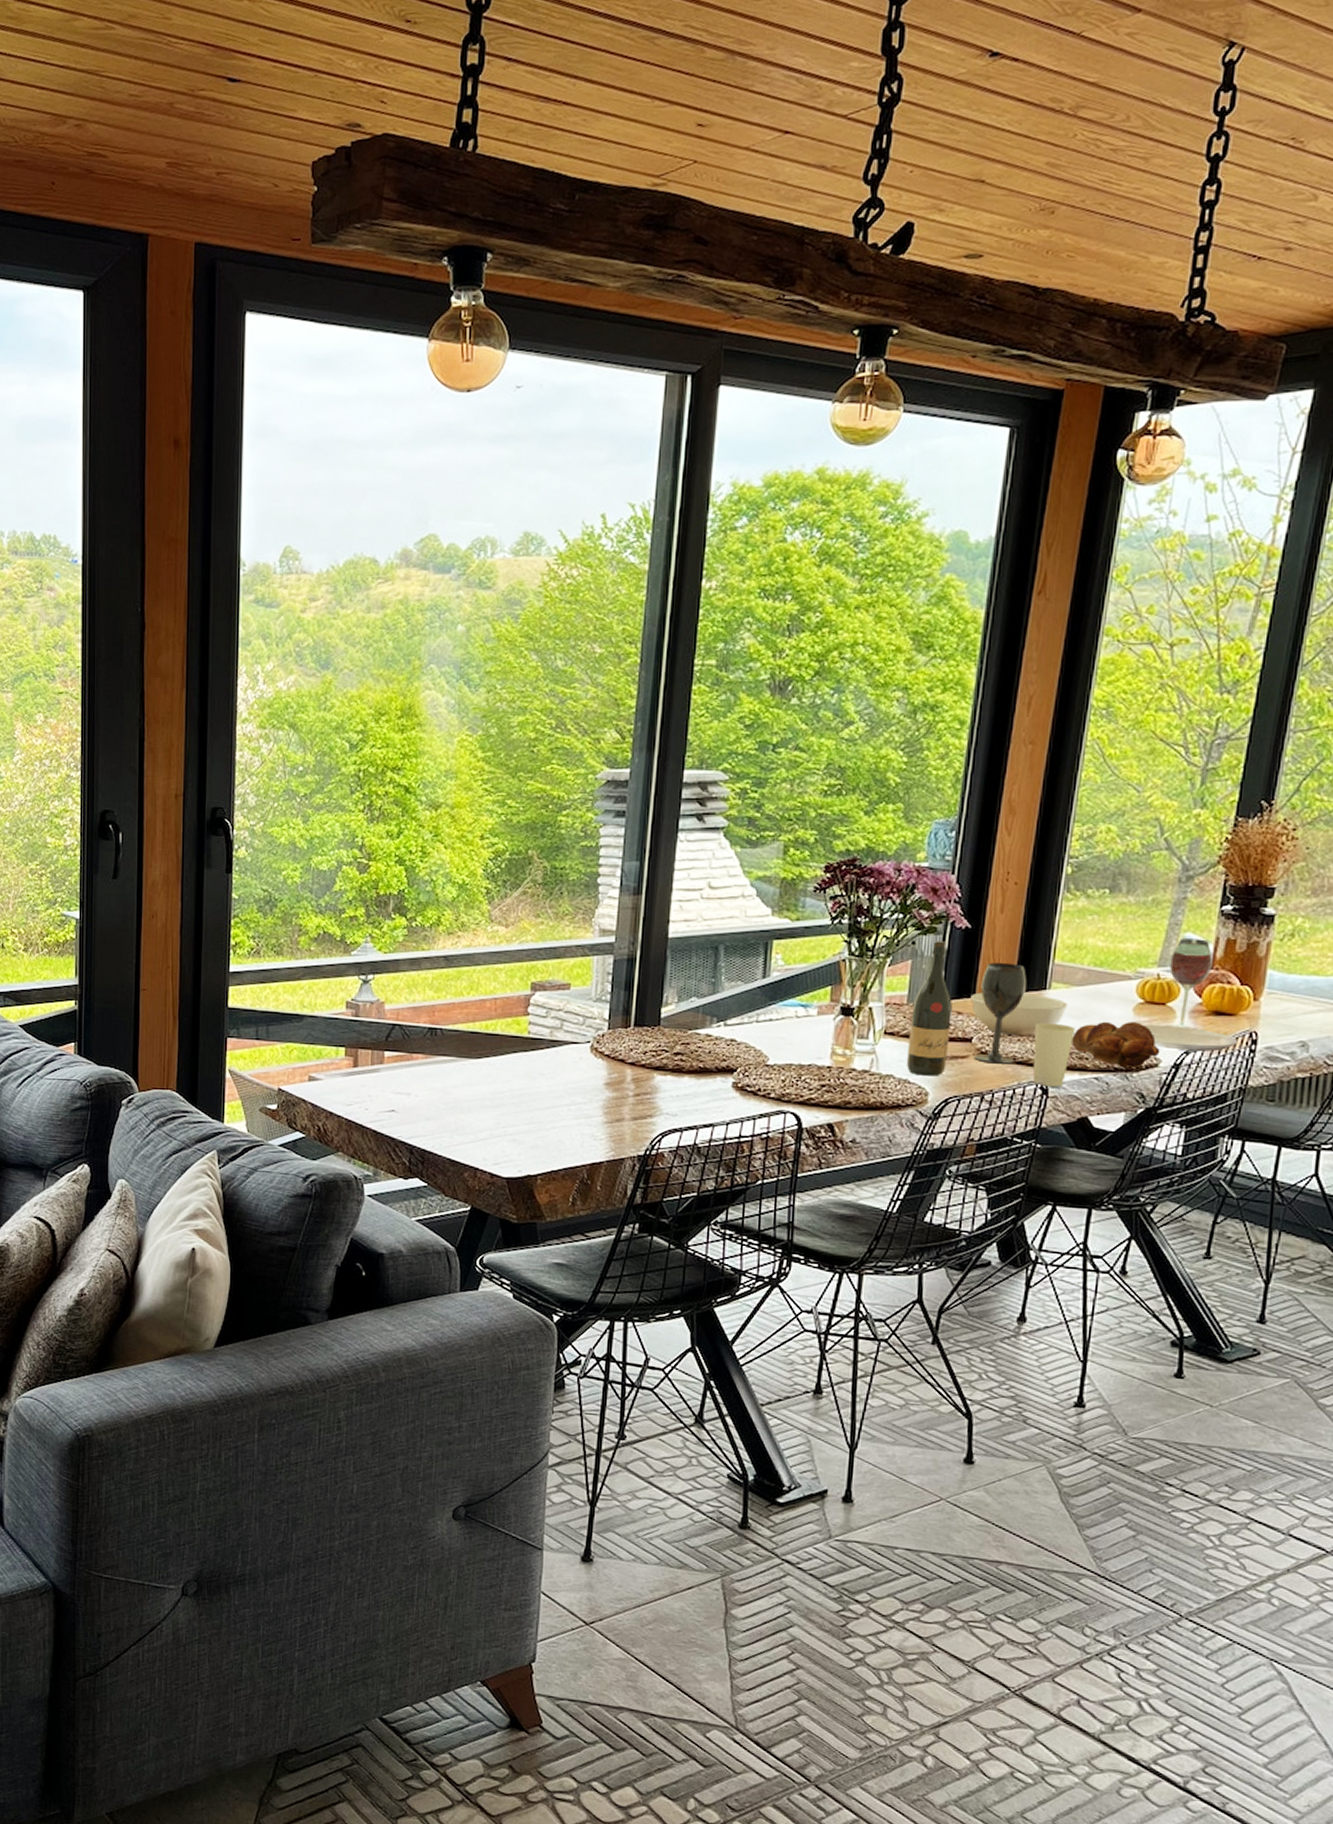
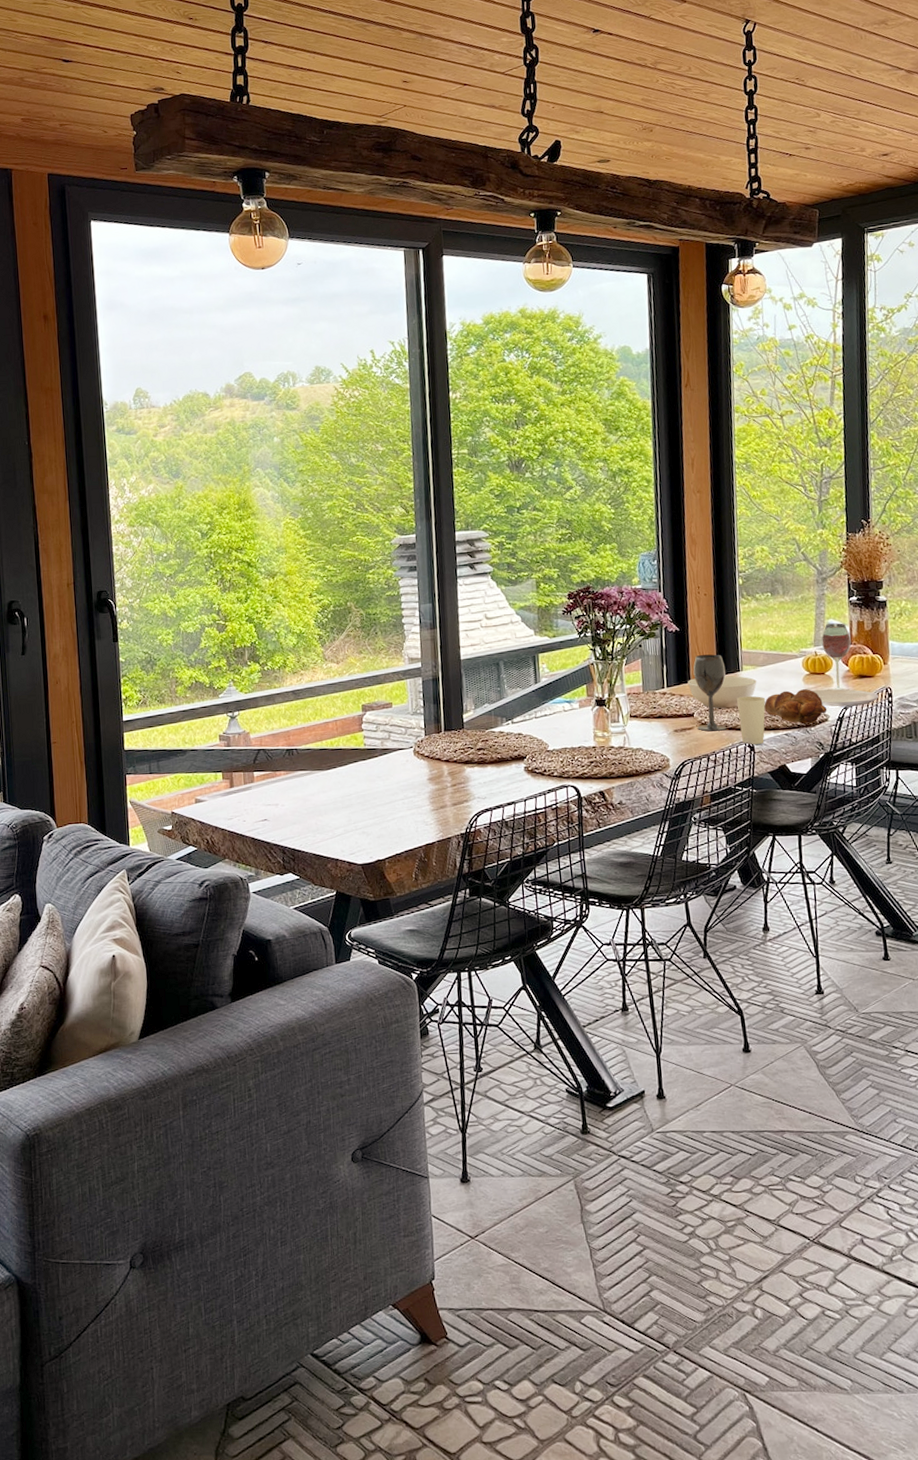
wine bottle: present [906,940,952,1076] -> none [647,641,679,747]

